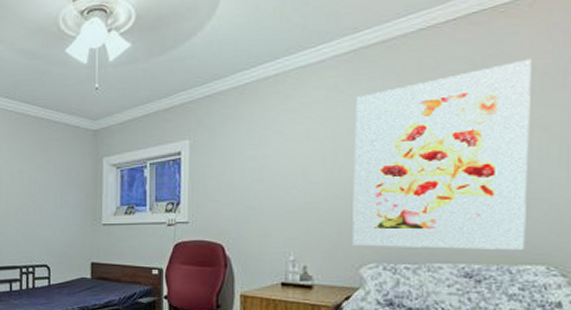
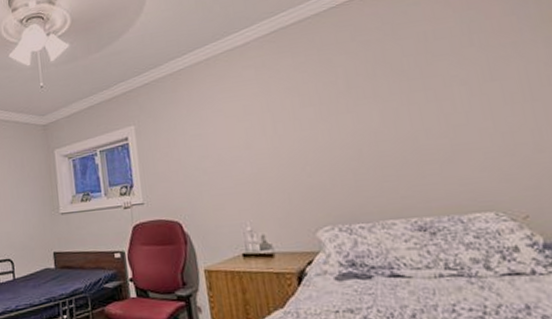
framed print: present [353,59,531,250] -> none [284,24,471,210]

